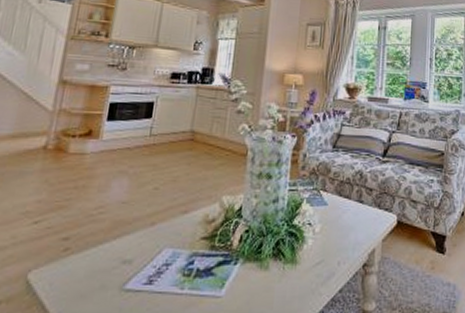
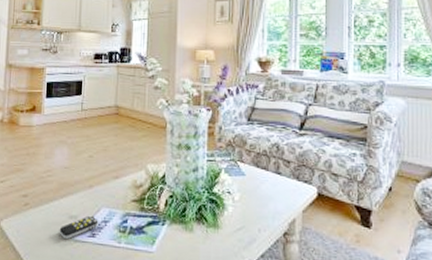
remote control: none [106,258,159,290] -> present [59,215,99,240]

